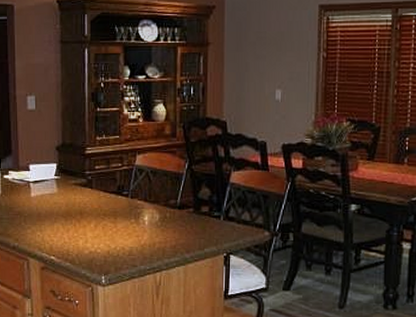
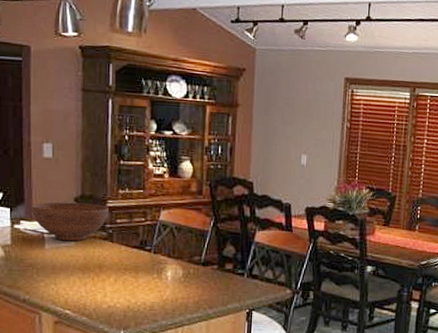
fruit bowl: none [18,151,87,189] -> present [31,202,109,242]

